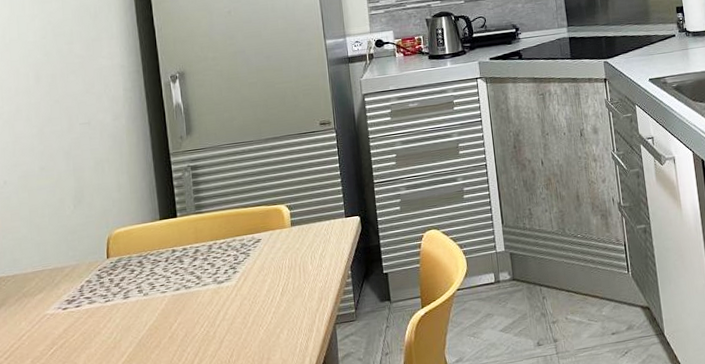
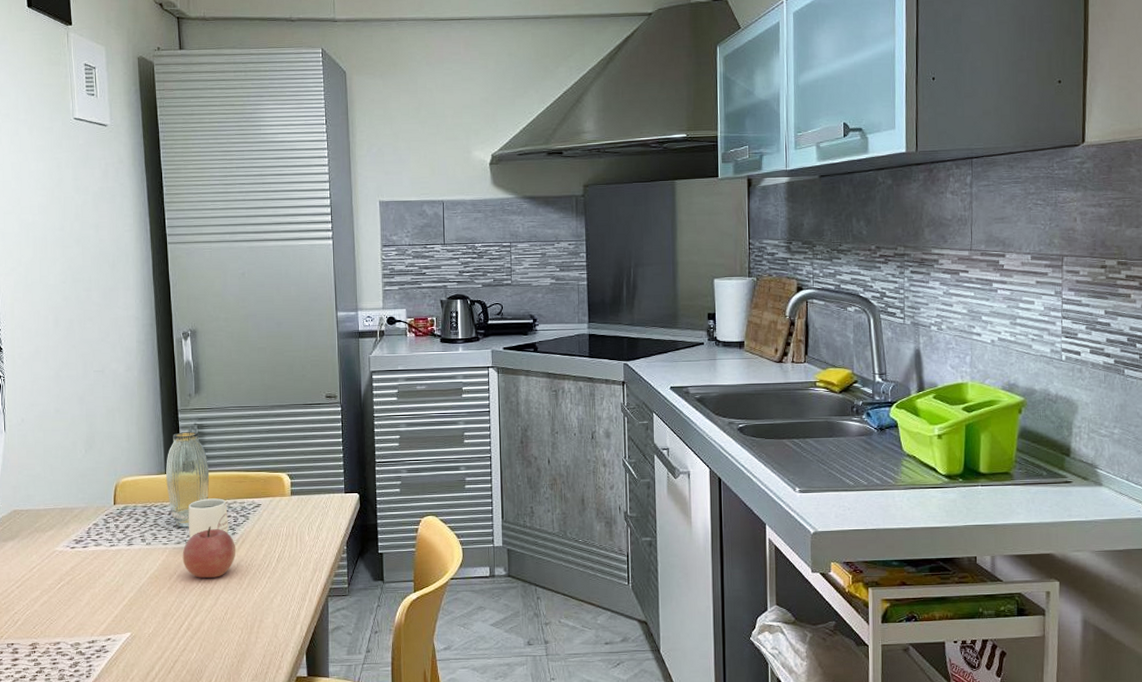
vase: none [160,173,207,273] -> present [166,432,210,528]
fruit: none [182,268,239,323] -> present [182,526,236,578]
mug: none [185,238,229,283] -> present [188,498,228,538]

